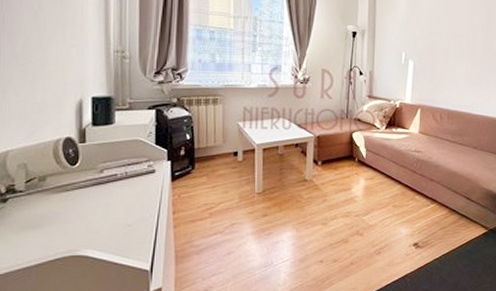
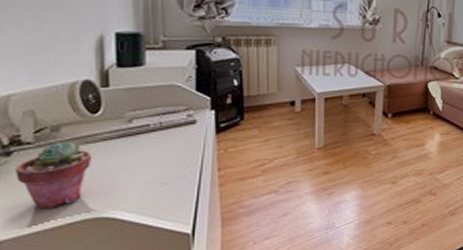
potted succulent: none [10,190,70,247] -> present [16,142,91,208]

